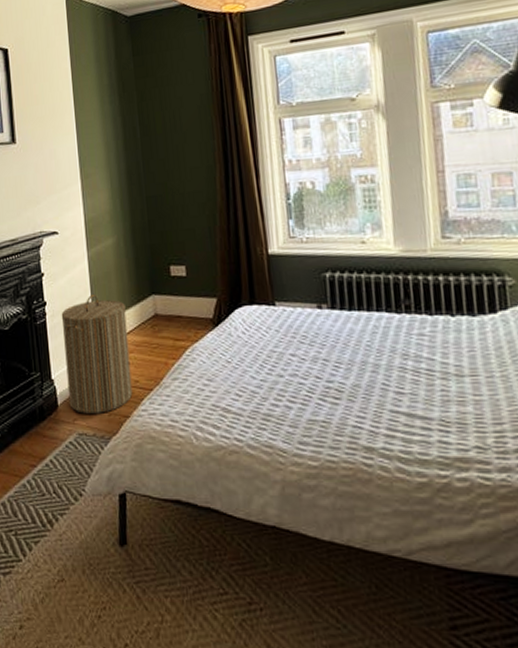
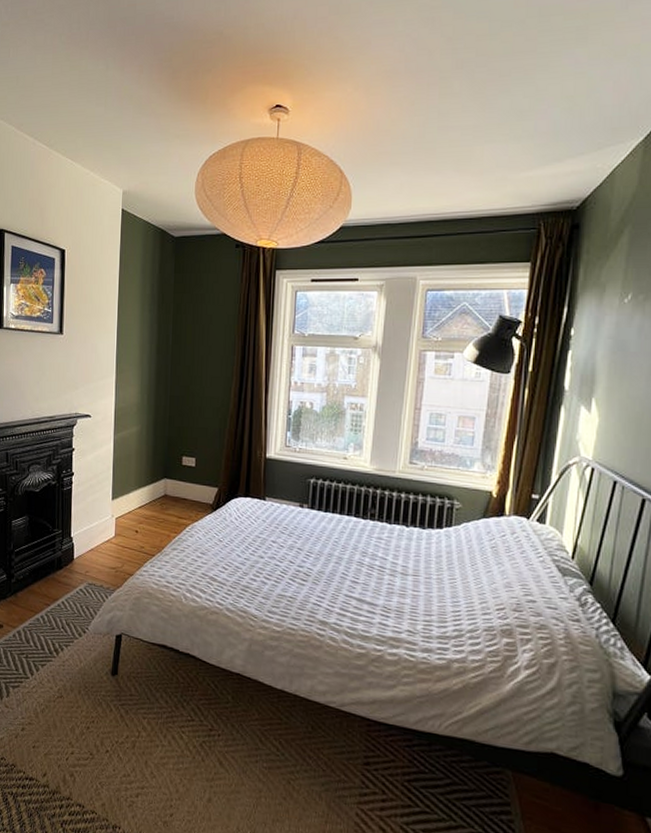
laundry hamper: present [61,293,133,414] -> none [83,471,141,570]

